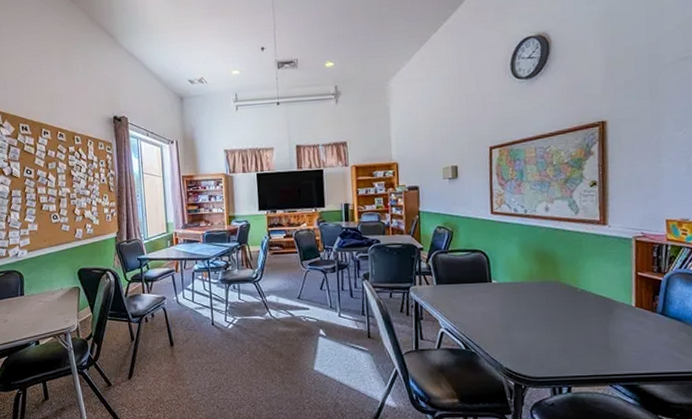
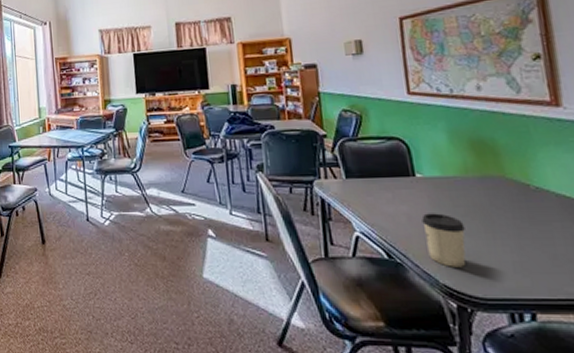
cup: none [493,312,526,354] -> present [421,213,466,267]

